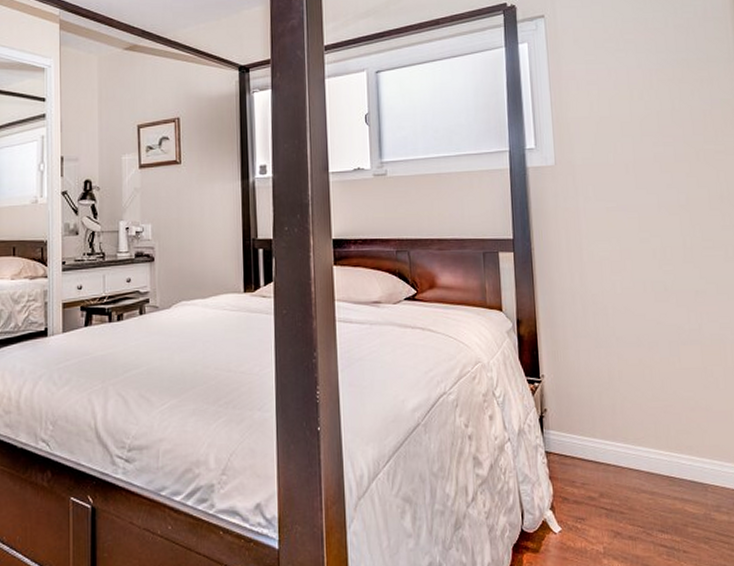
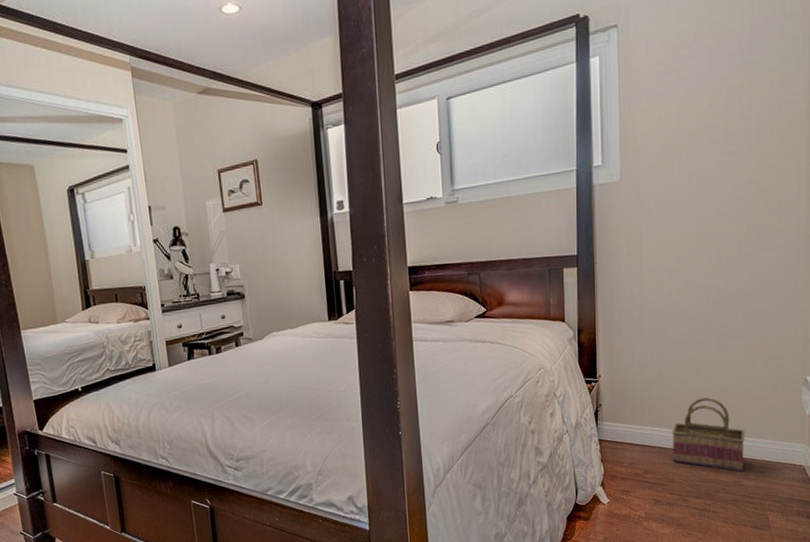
basket: none [628,409,713,503] -> present [672,397,745,473]

